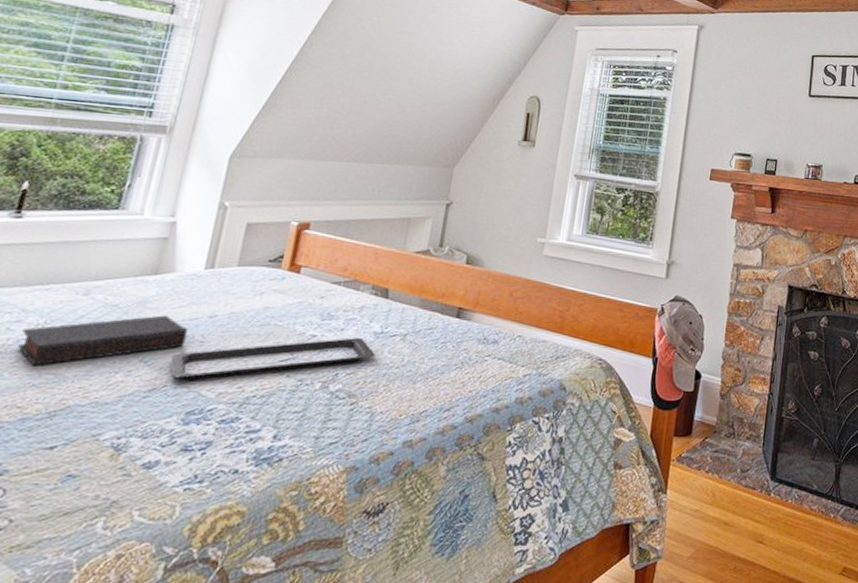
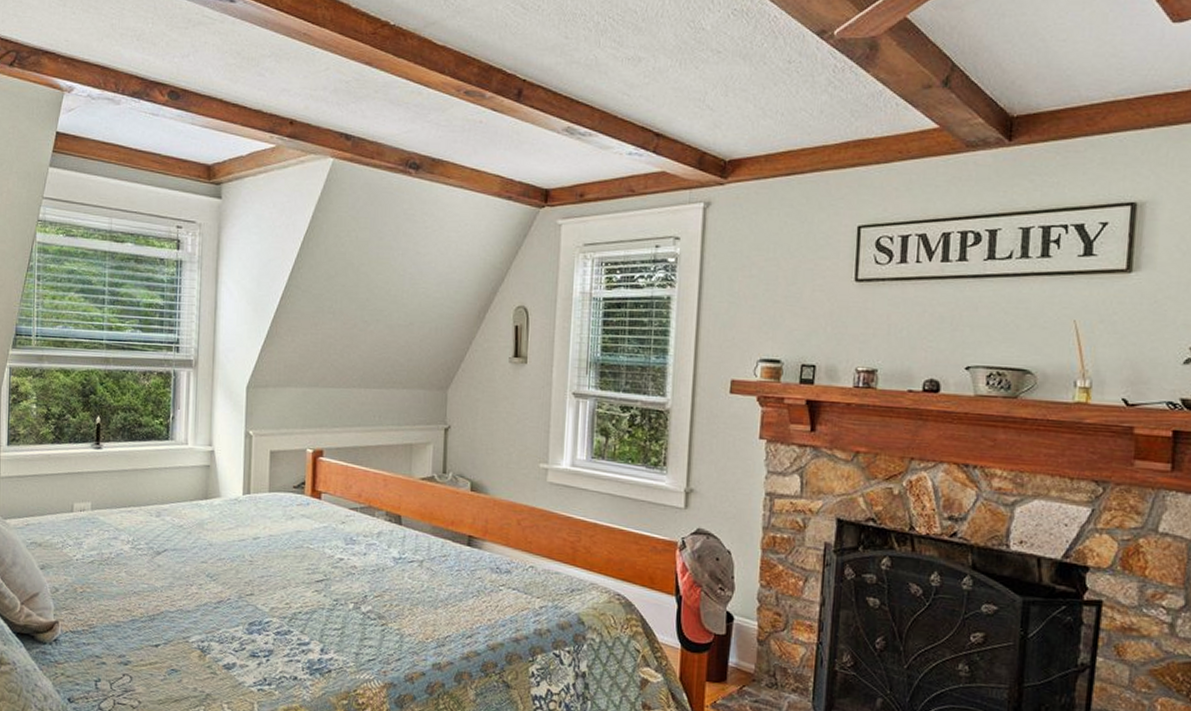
book: present [18,315,189,366] -> none [119,536,239,577]
serving tray: present [170,338,375,381] -> none [229,562,397,596]

